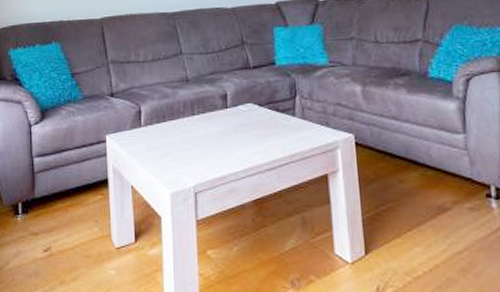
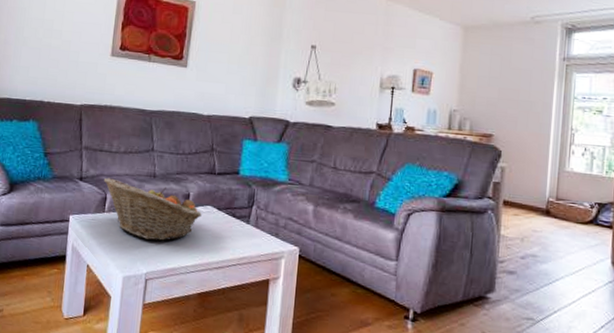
fruit basket: none [135,89,243,149] -> present [103,177,202,241]

